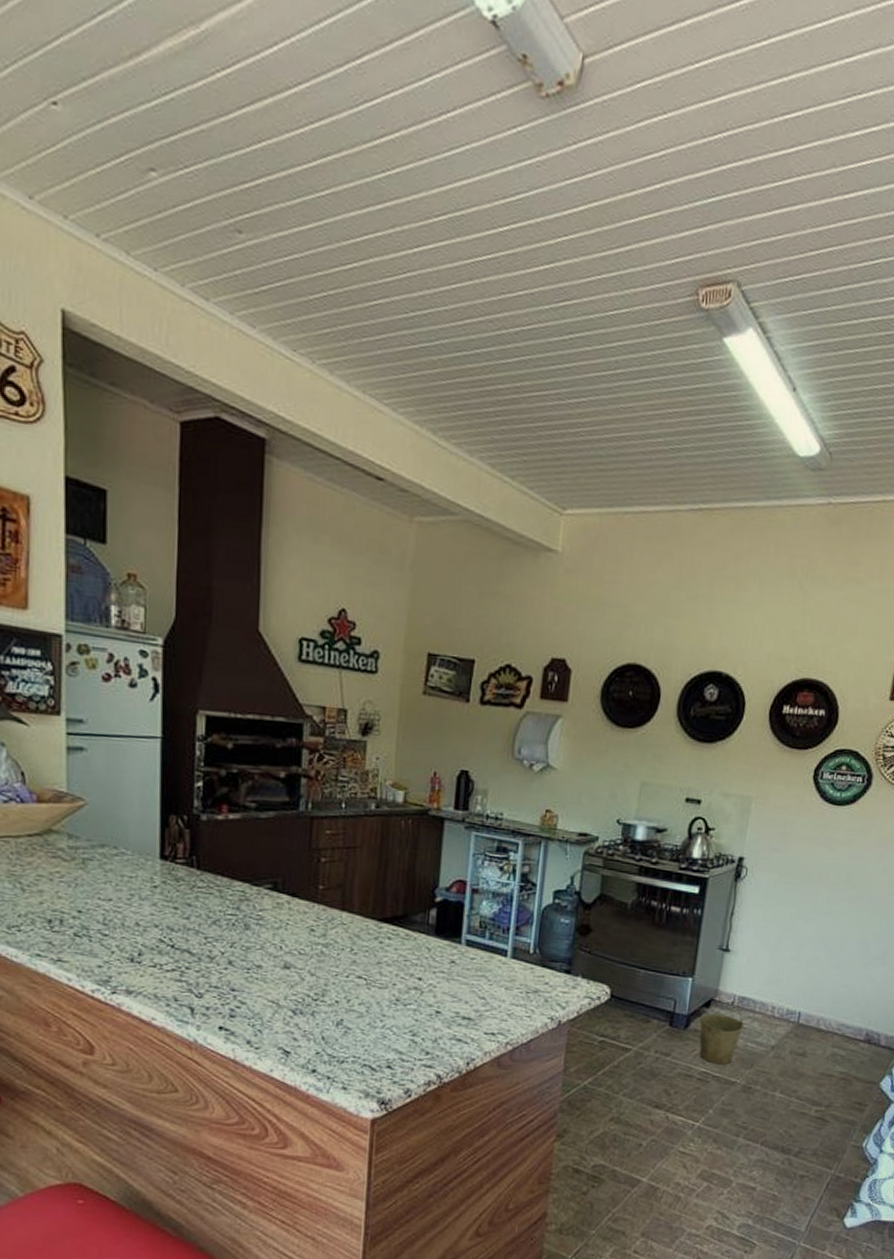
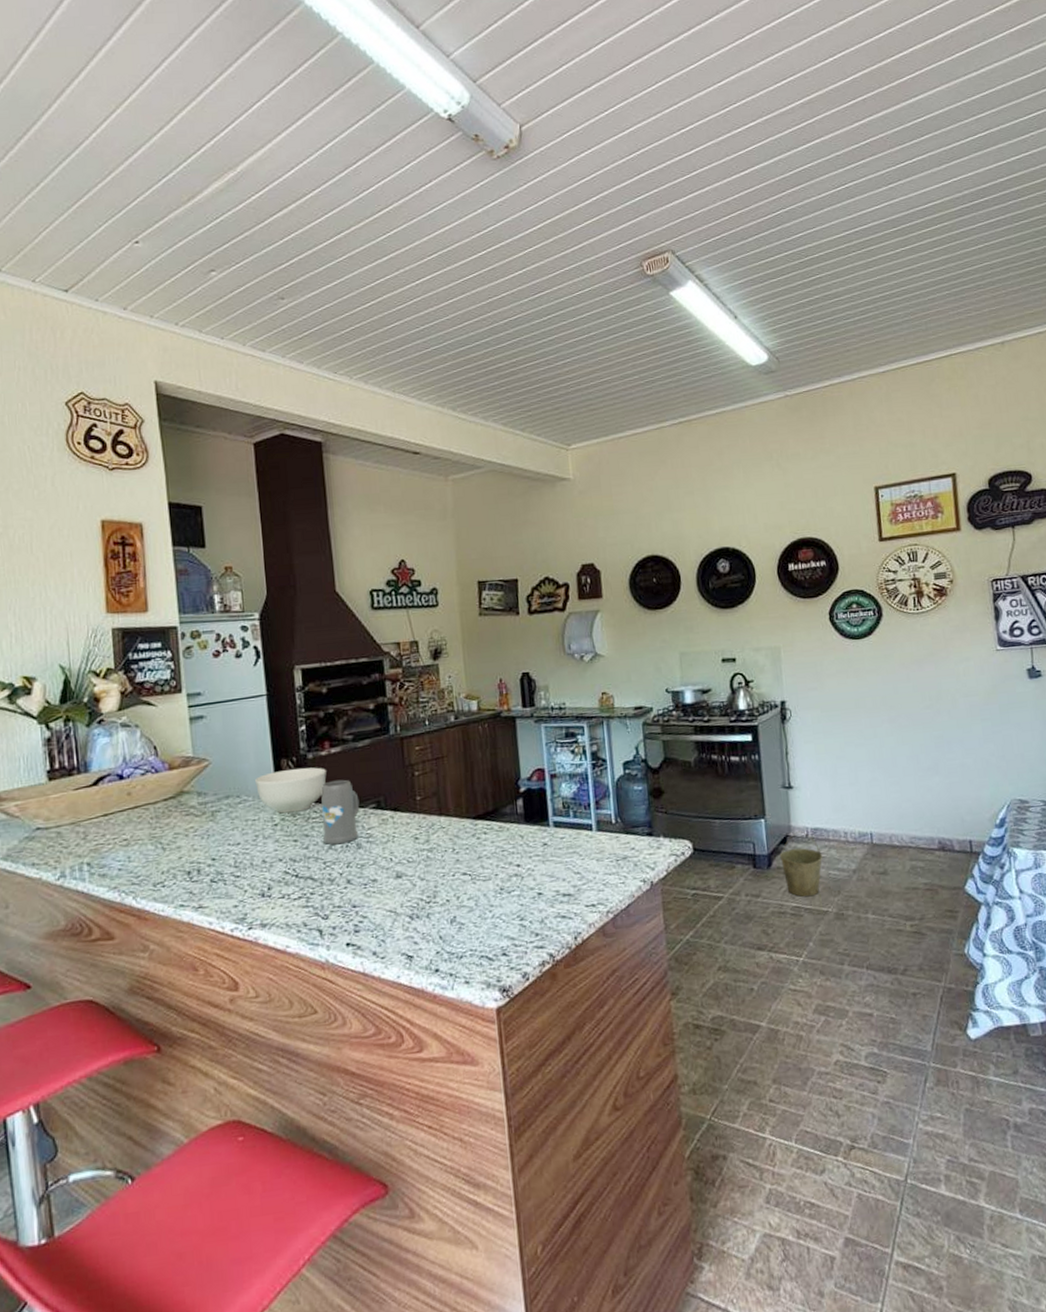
bowl: none [137,827,220,877] -> present [255,767,327,814]
beer mug: none [208,850,254,922] -> present [321,779,360,845]

